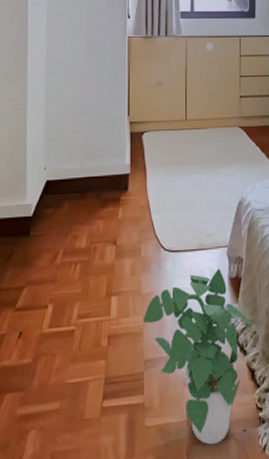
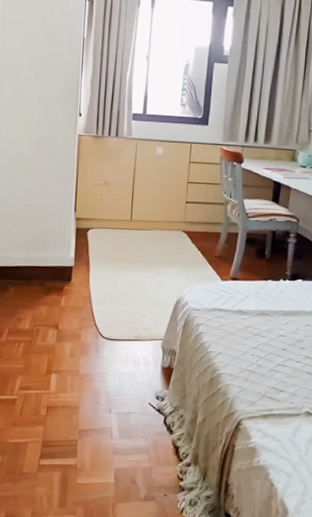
potted plant: present [143,268,252,445] -> none [79,358,180,504]

